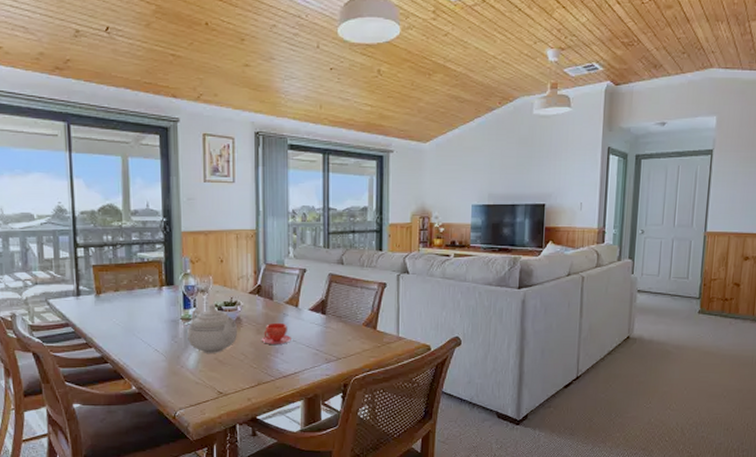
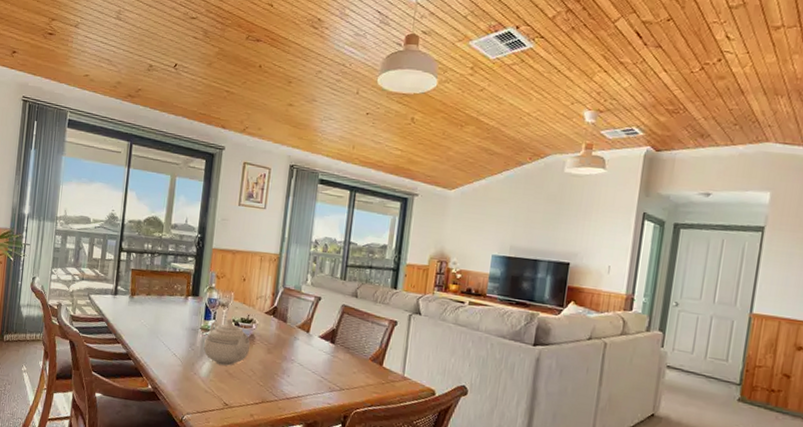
teacup: present [261,322,291,344] -> none [270,344,299,367]

